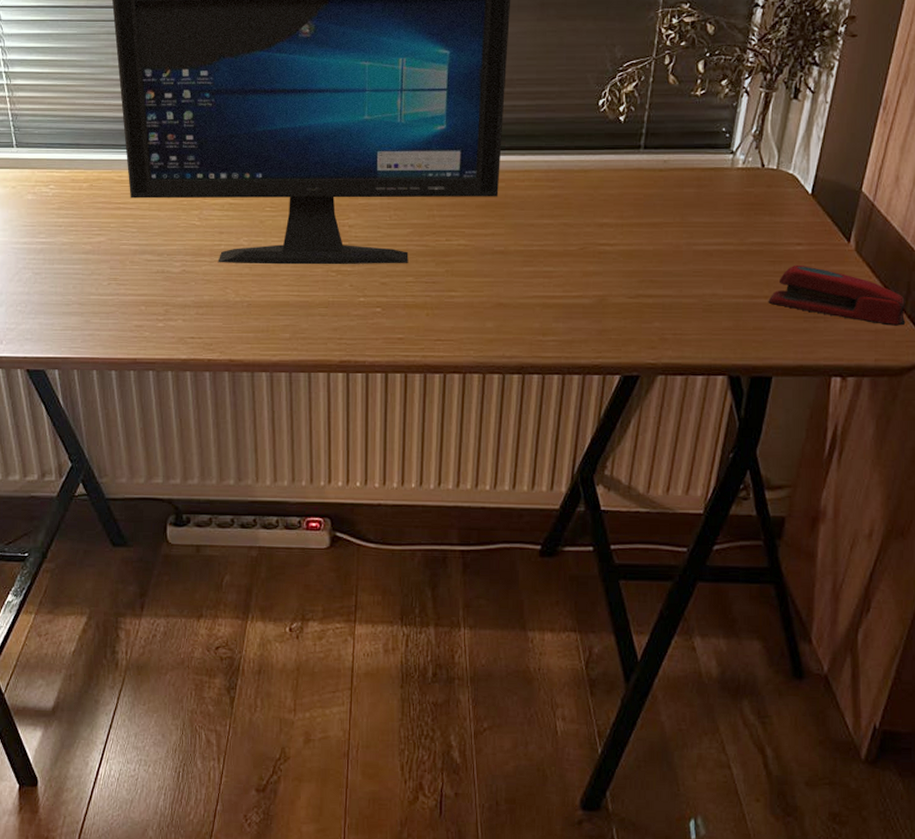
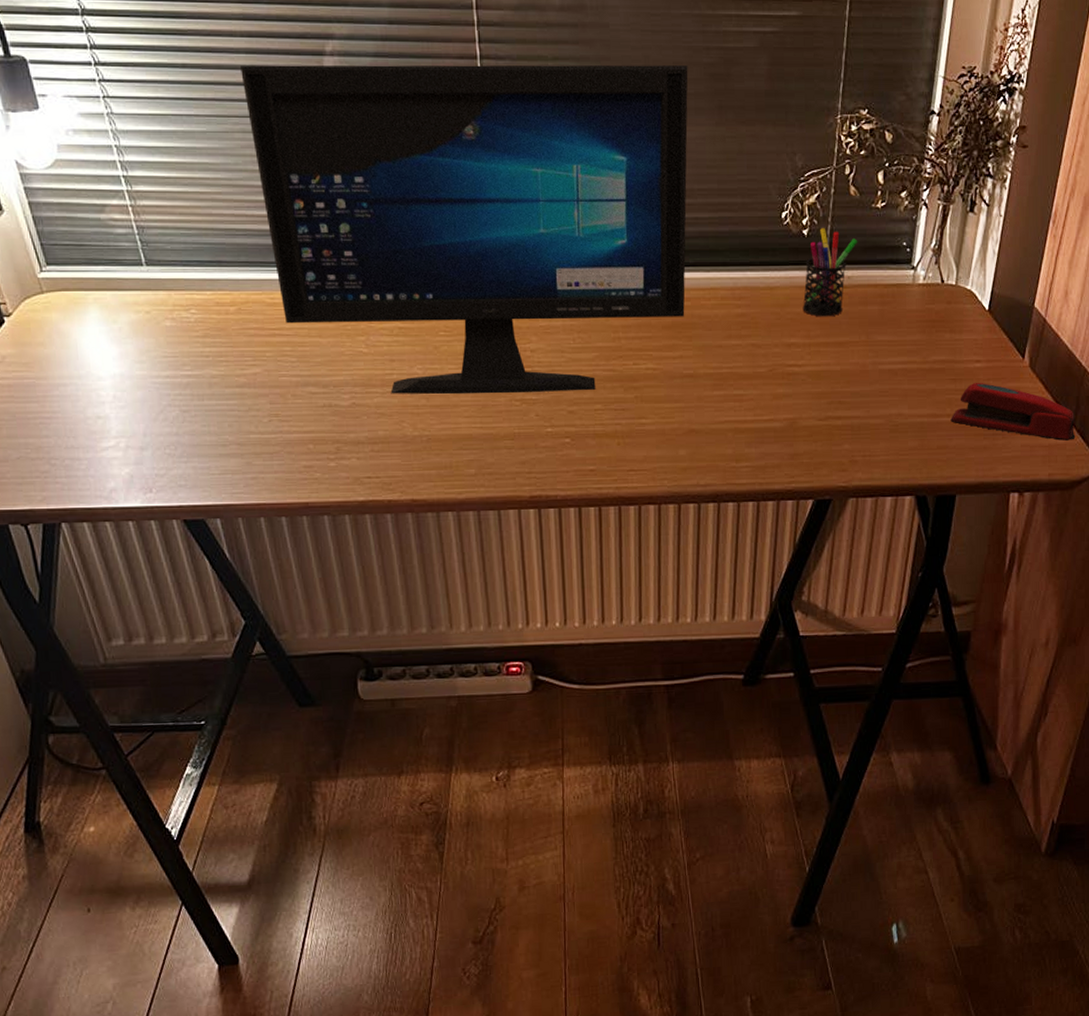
pen holder: none [616,115,676,199] -> present [802,228,858,317]

